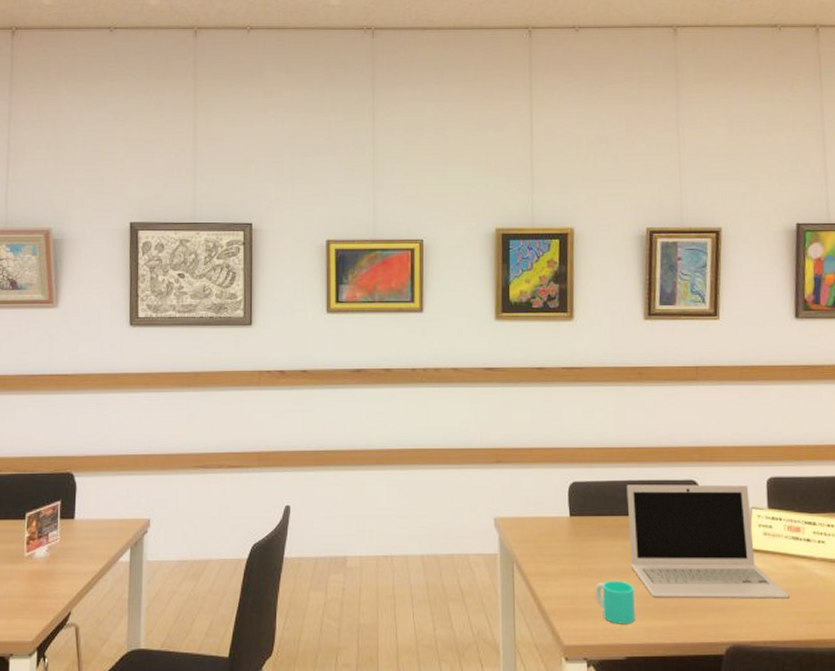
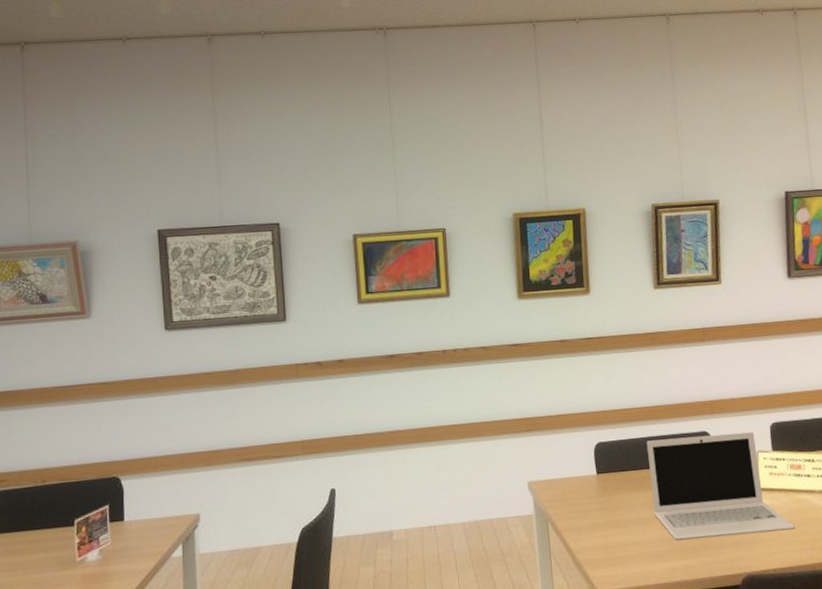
cup: present [595,580,635,624] -> none [623,527,660,568]

